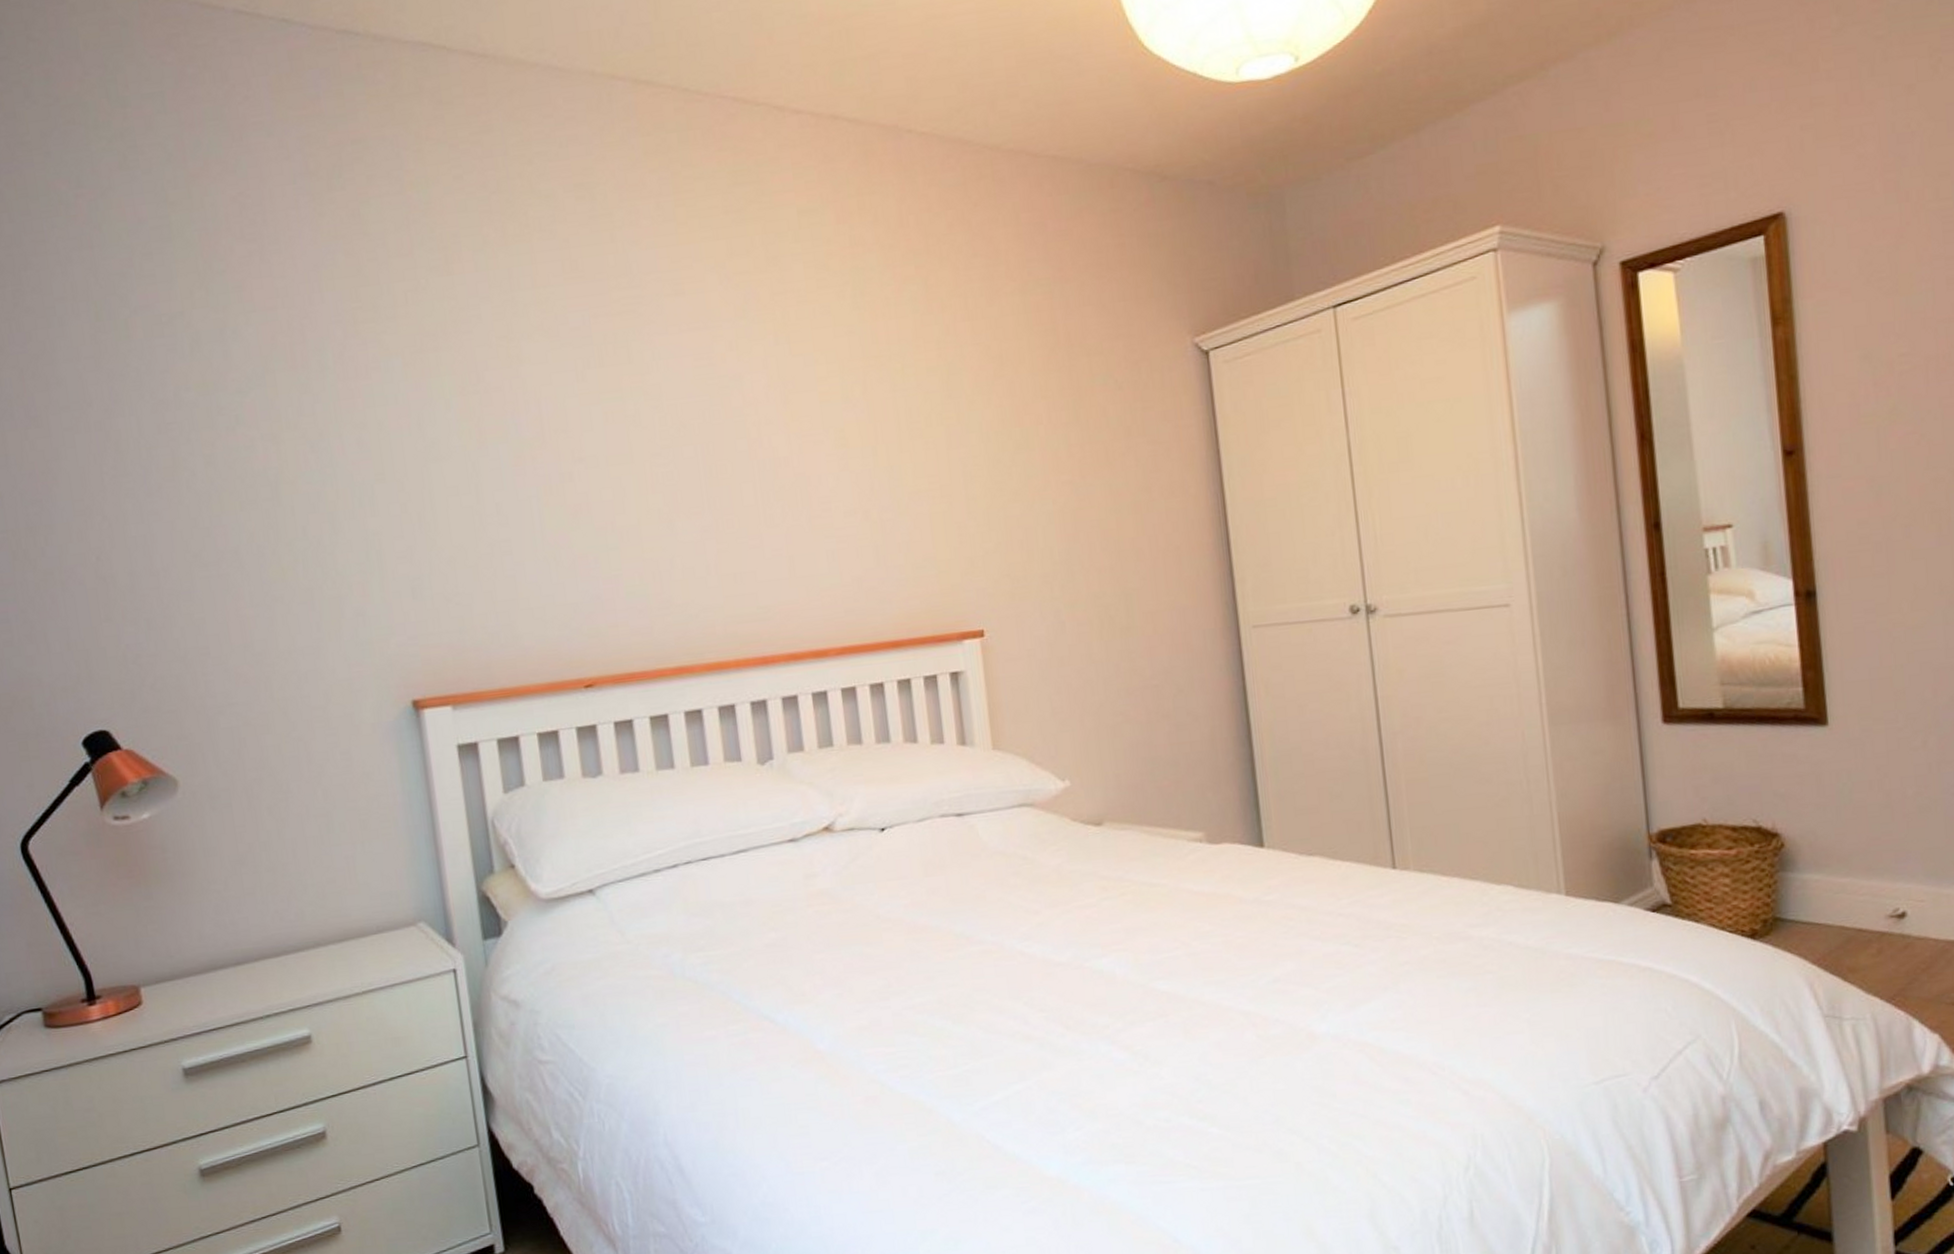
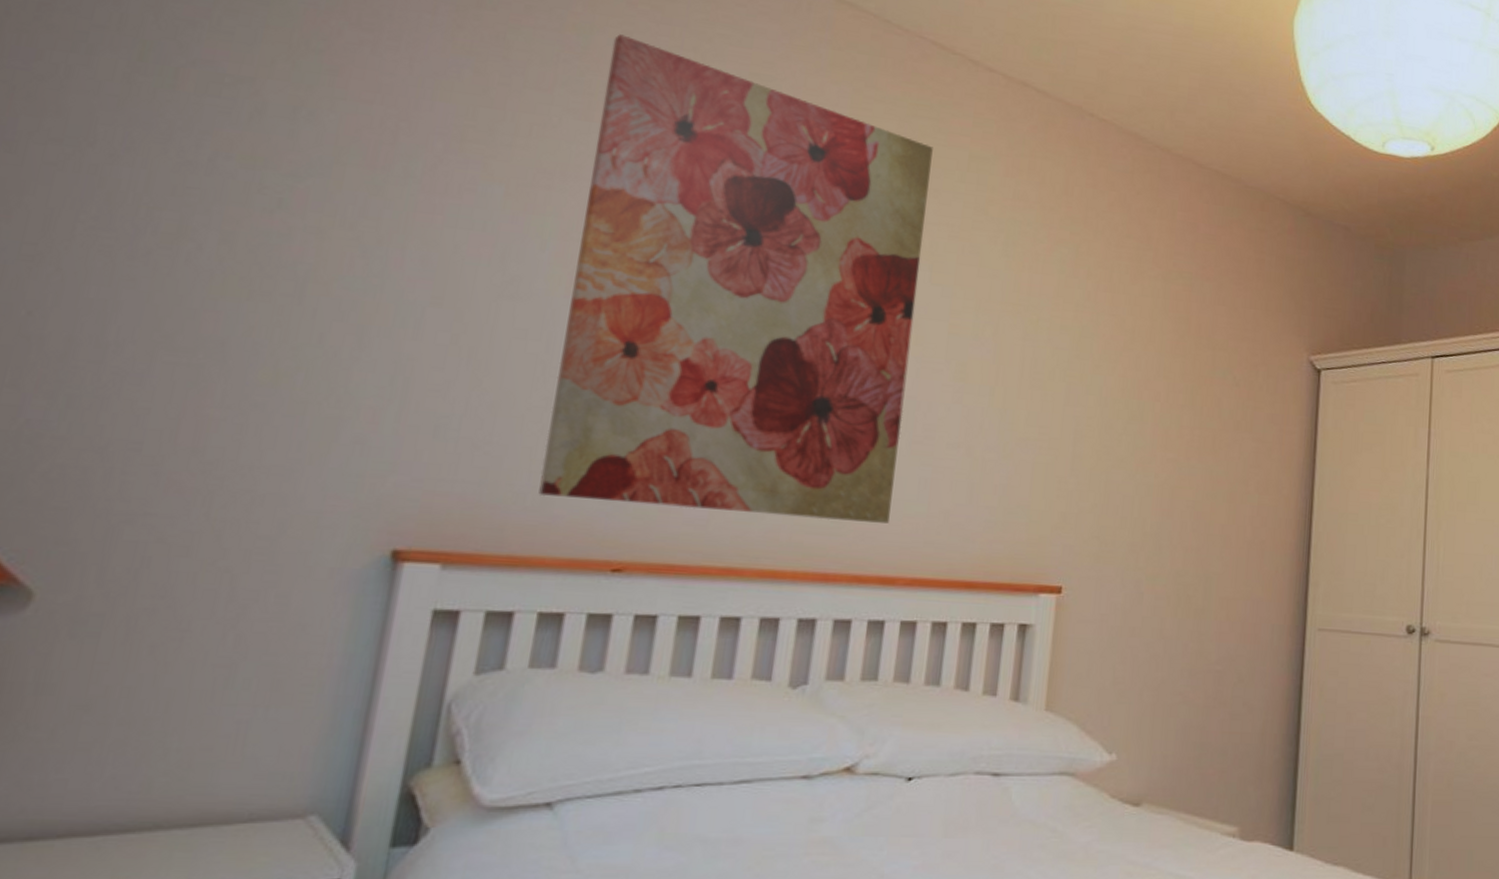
wall art: none [448,180,809,633] -> present [538,34,933,523]

